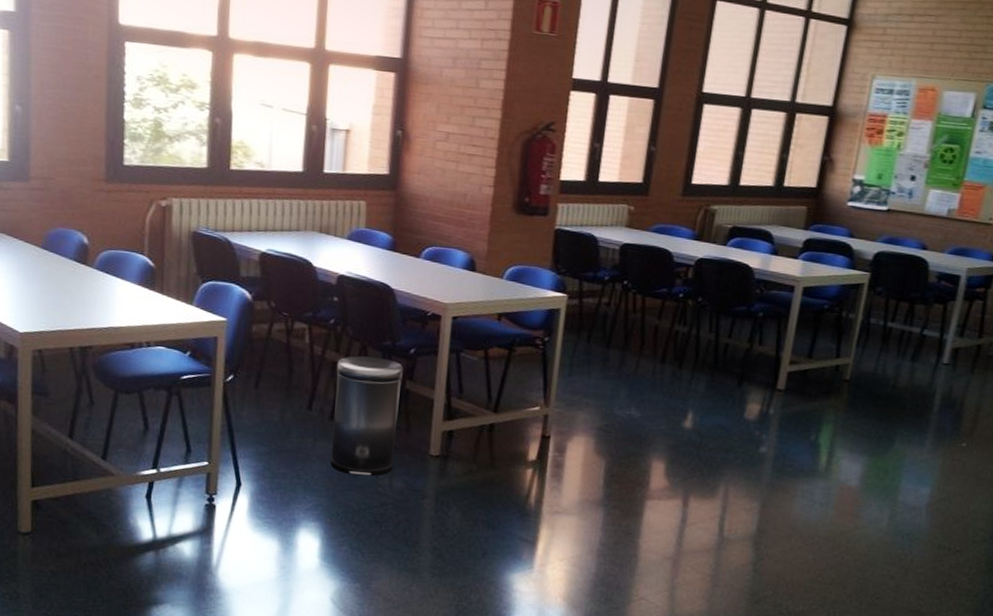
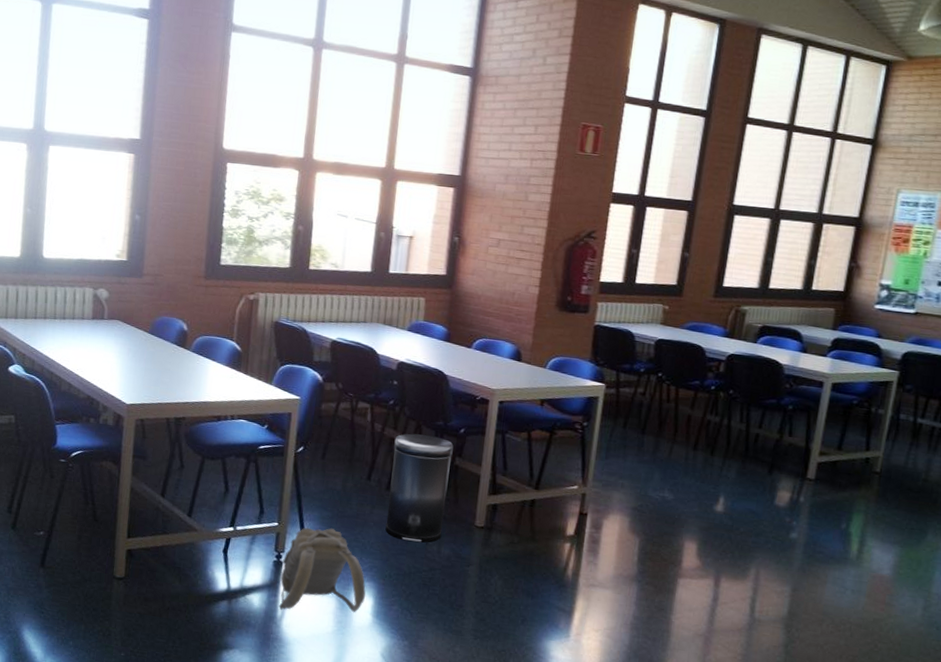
backpack: none [213,465,312,558] -> present [279,527,366,613]

